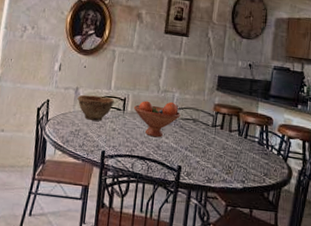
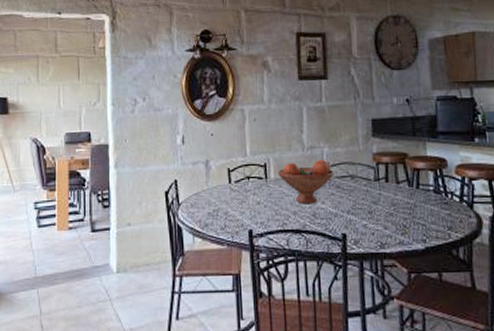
bowl: present [77,94,115,121] -> none [209,166,254,196]

